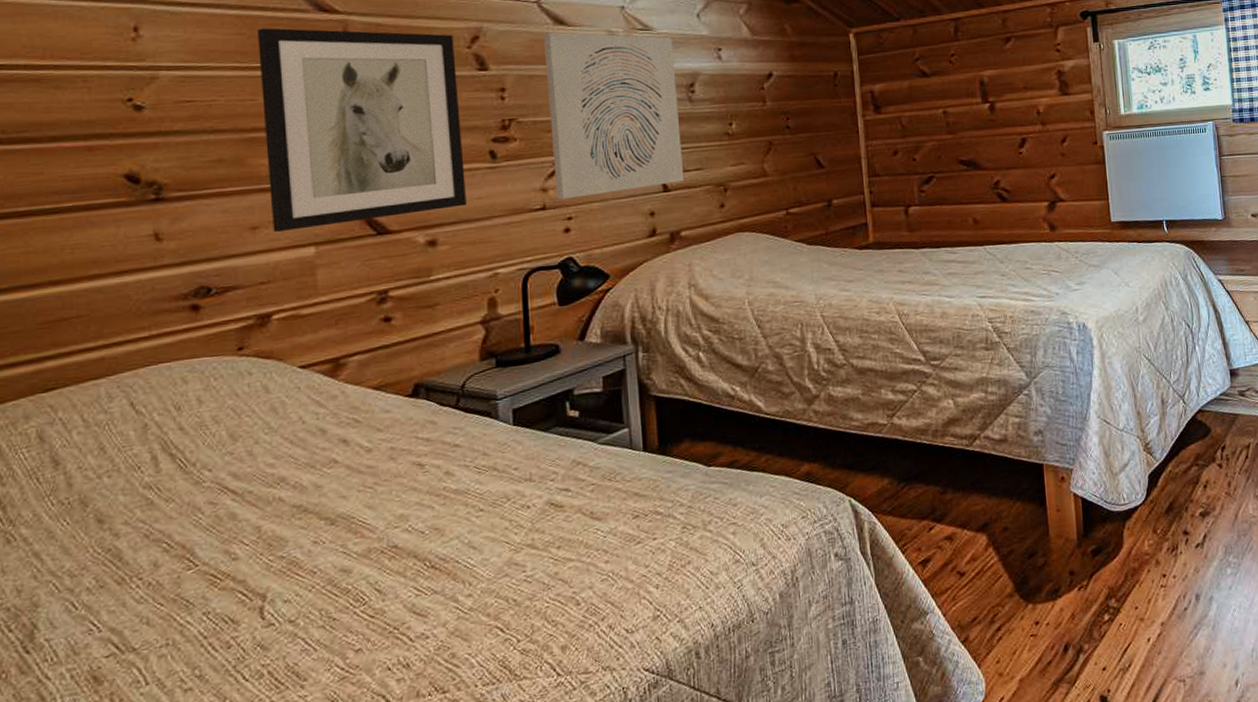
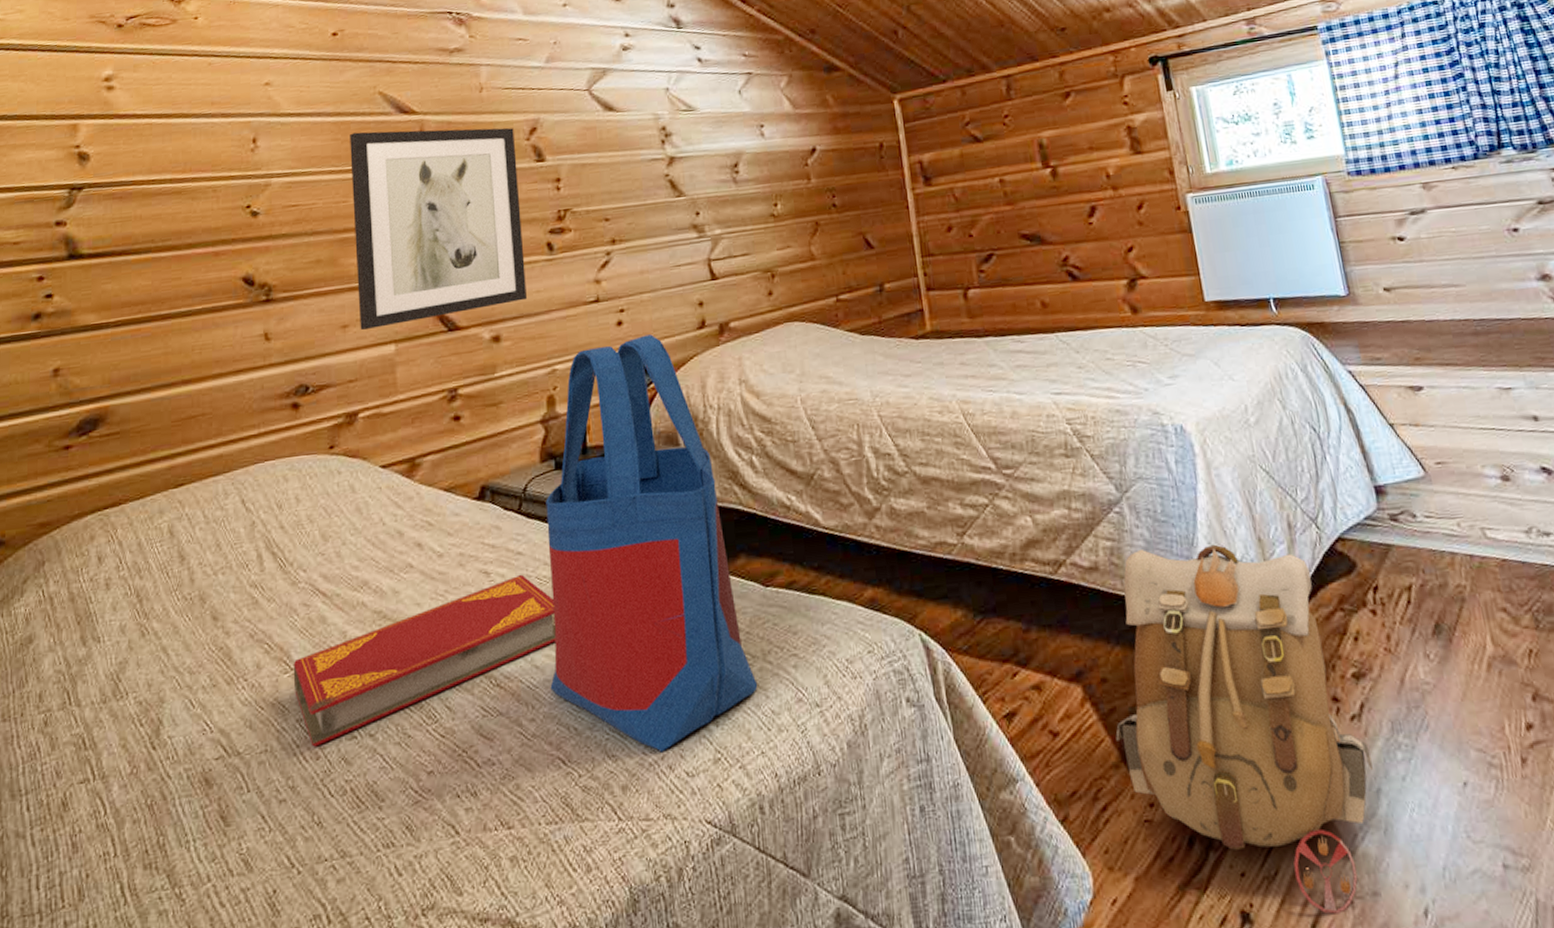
hardback book: none [198,464,495,637] -> present [293,574,556,747]
tote bag: none [485,241,698,615] -> present [546,334,758,753]
wall art: present [542,32,685,200] -> none [594,116,732,292]
backpack: none [1012,418,1208,691] -> present [1115,544,1373,915]

